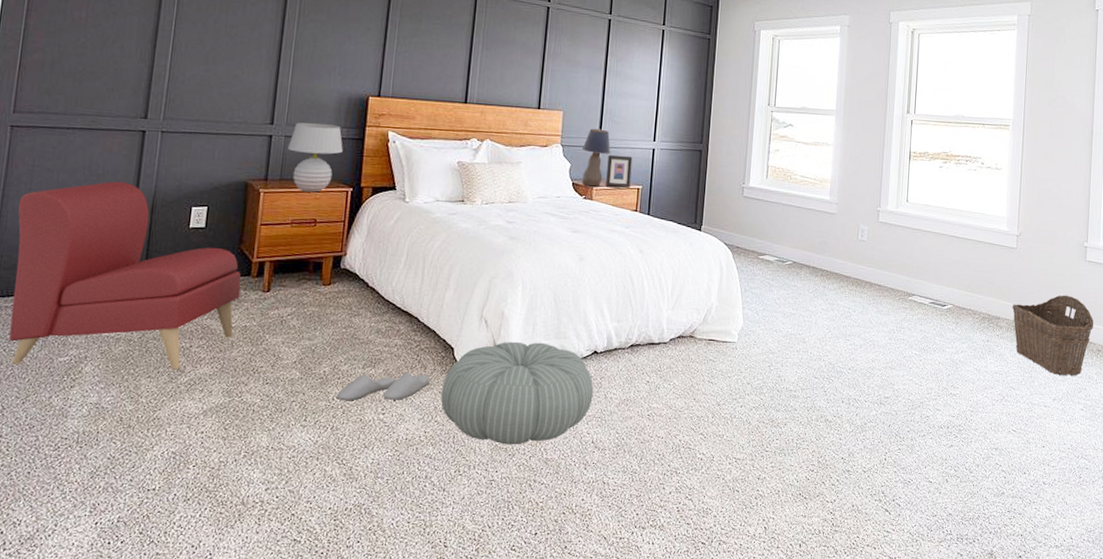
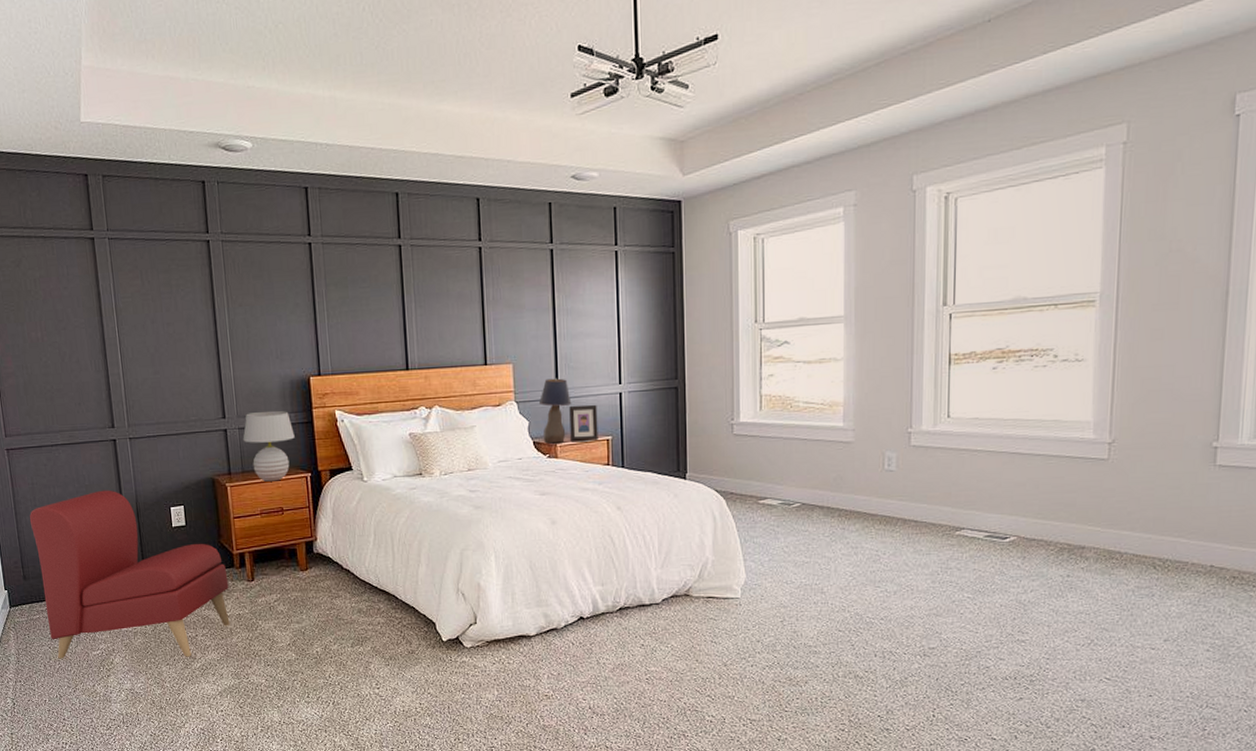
slippers: present [336,373,430,401] -> none [331,649,417,678]
pouf: present [441,341,594,445] -> none [430,611,585,714]
wicker basket: present [1012,295,1094,376] -> none [1102,511,1228,612]

